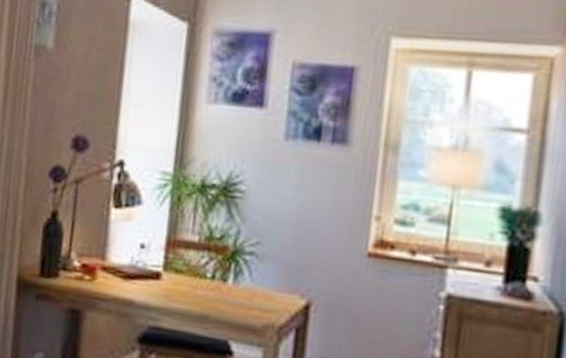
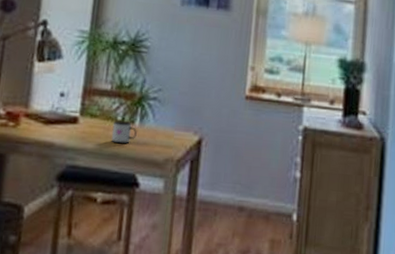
mug: none [199,277,230,306] -> present [111,120,137,144]

